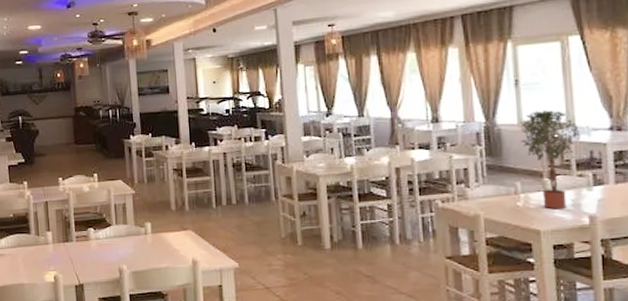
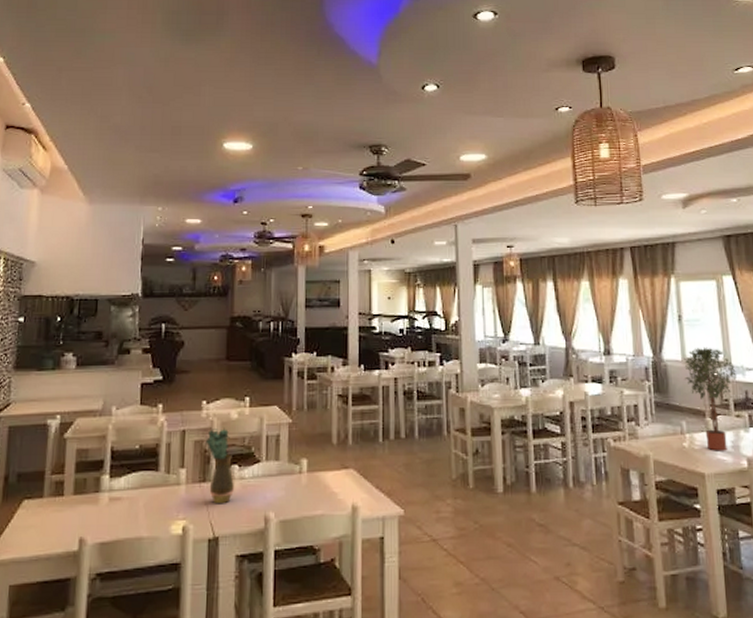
vase: none [65,199,92,259] -> present [205,427,234,504]

